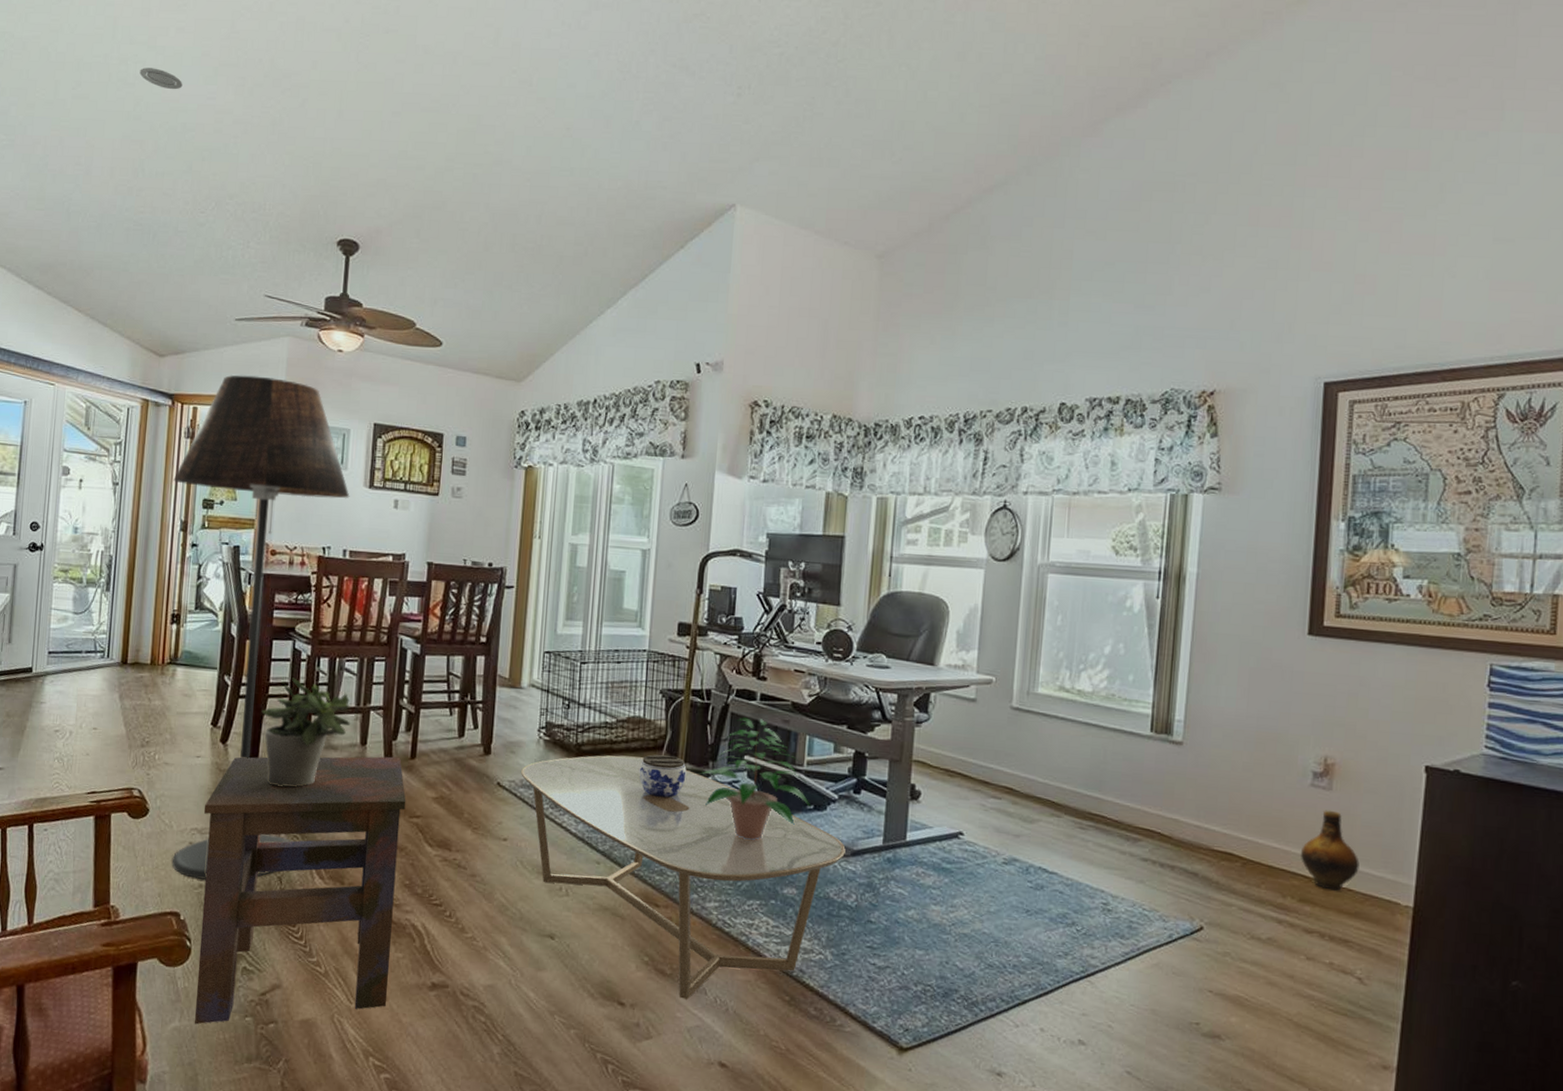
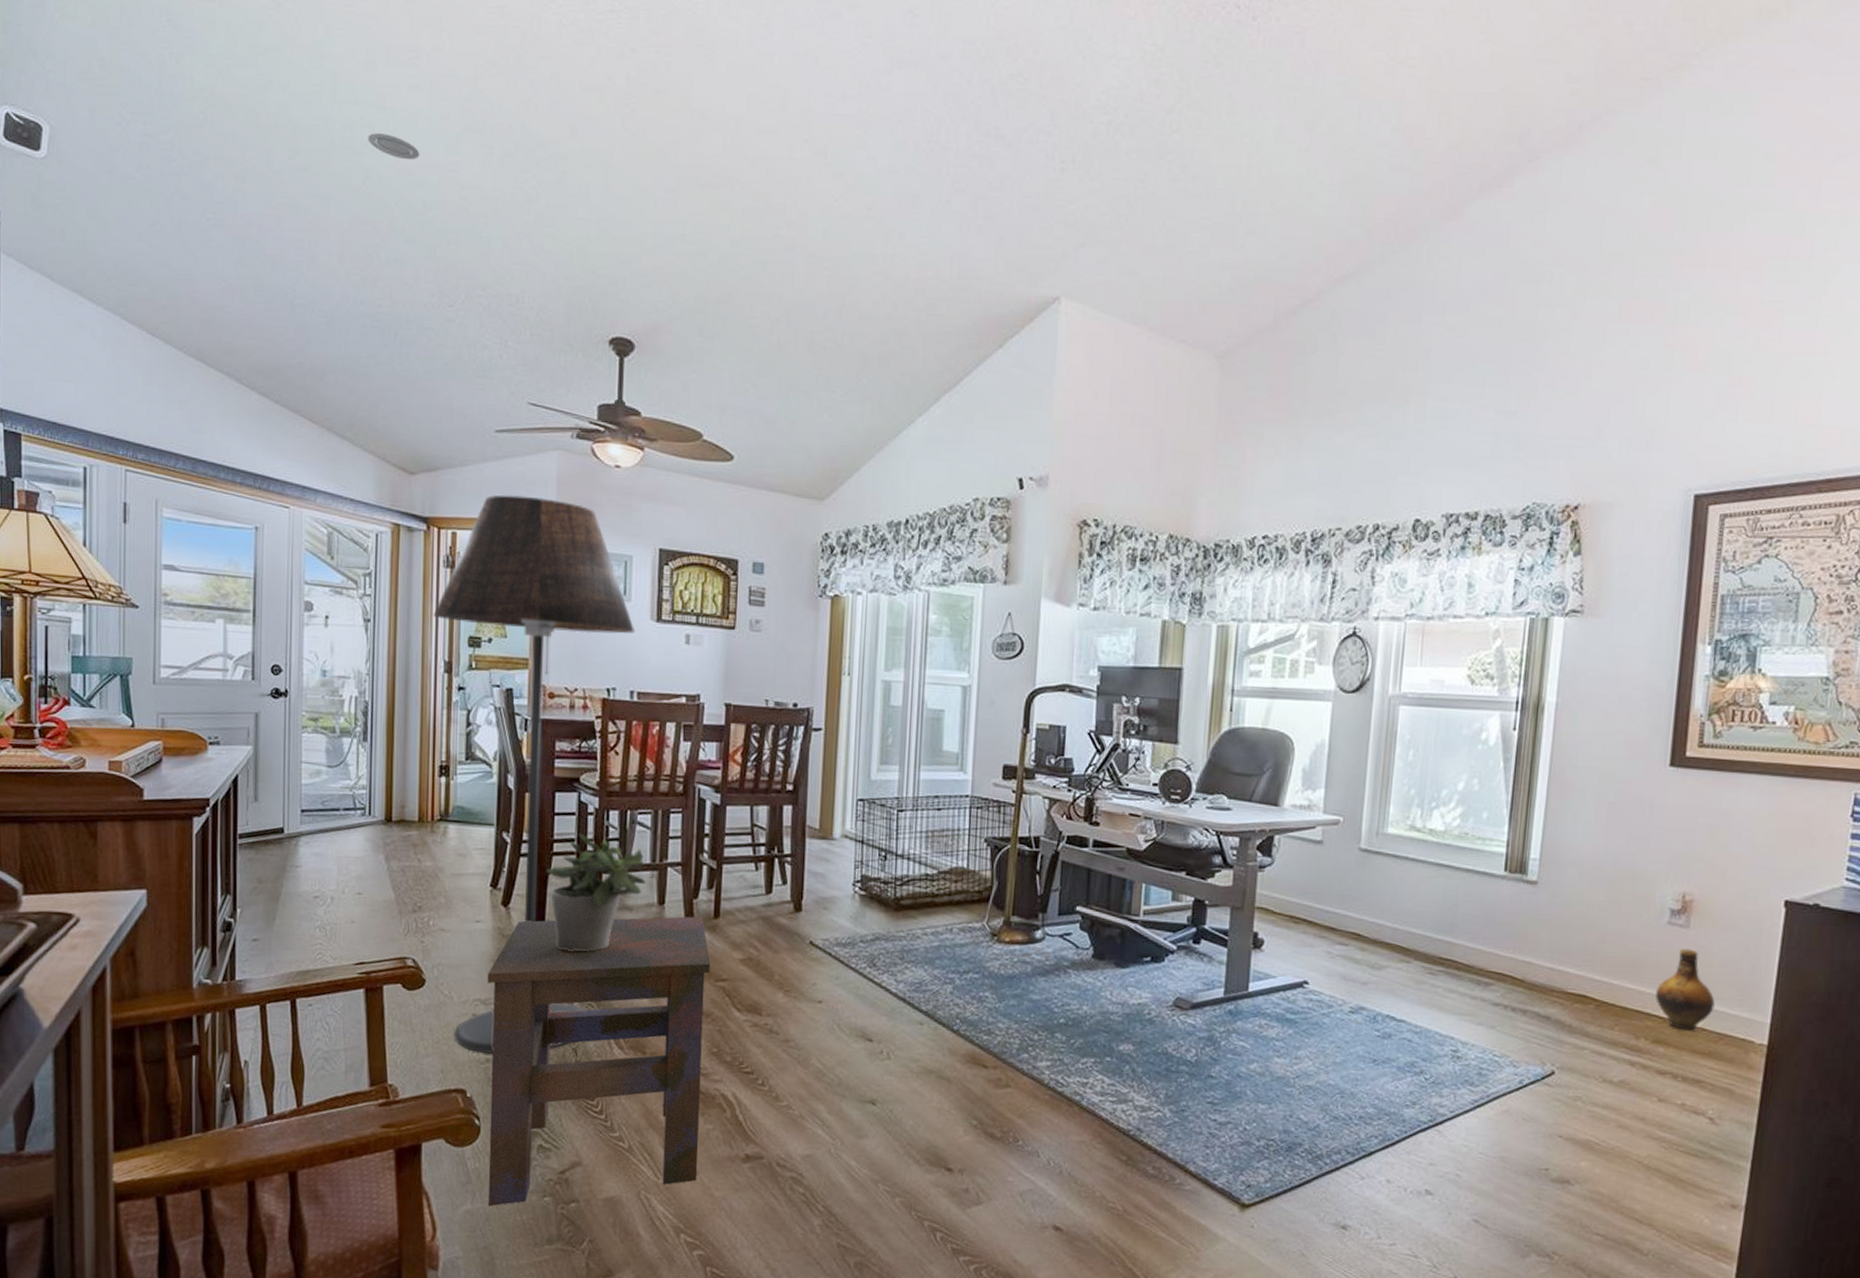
coffee table: present [520,755,846,1000] -> none [834,909,1185,1163]
jar: present [639,754,687,798] -> none [963,907,1015,953]
potted plant: present [699,717,811,840] -> none [1028,865,1148,995]

